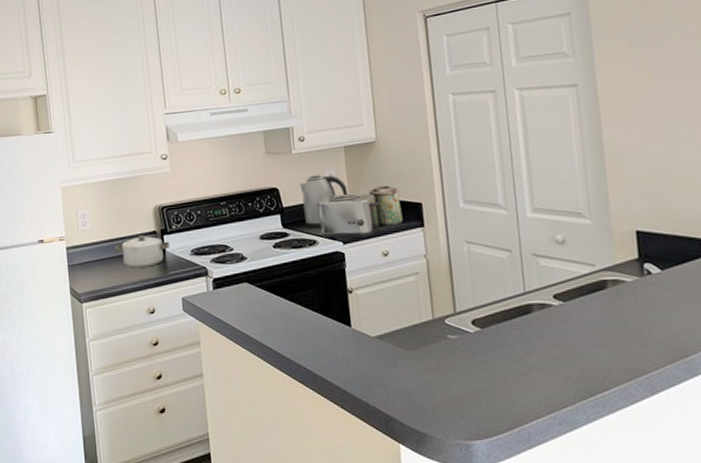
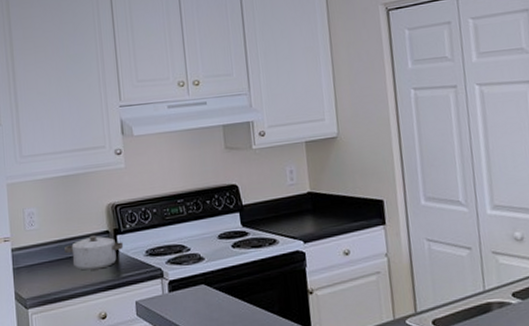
kettle: present [299,175,348,229] -> none [260,171,309,227]
toaster: present [317,193,380,239] -> none [277,190,341,238]
canister: present [369,185,403,227] -> none [330,182,365,225]

